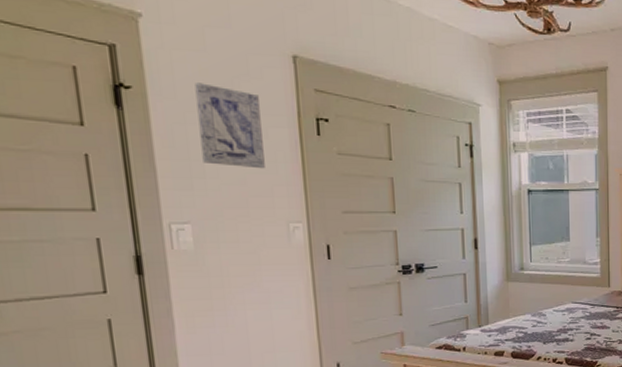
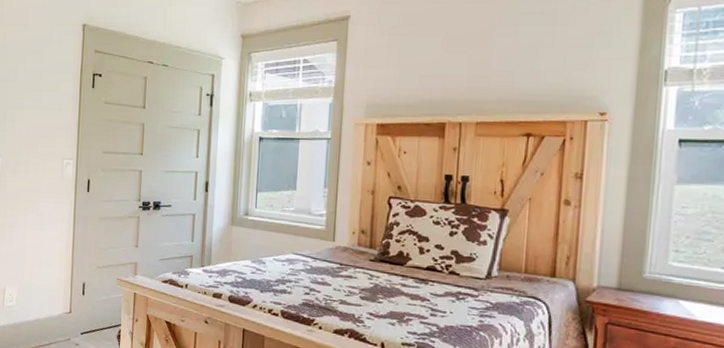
wall art: present [194,83,265,169] -> none [14,49,56,115]

